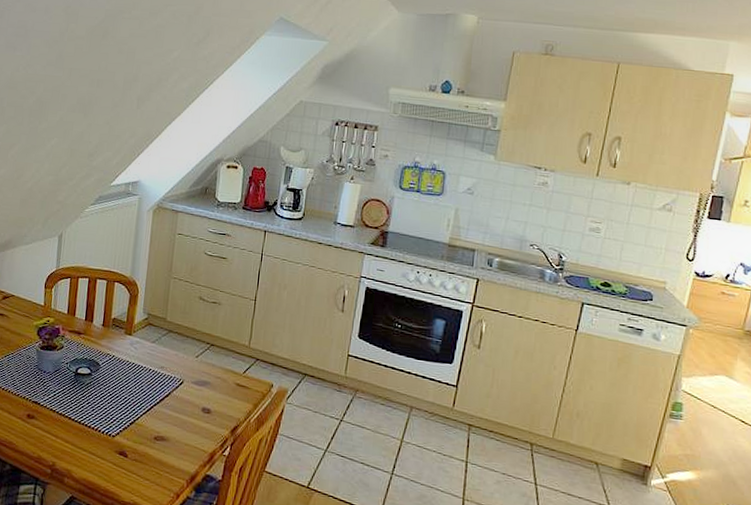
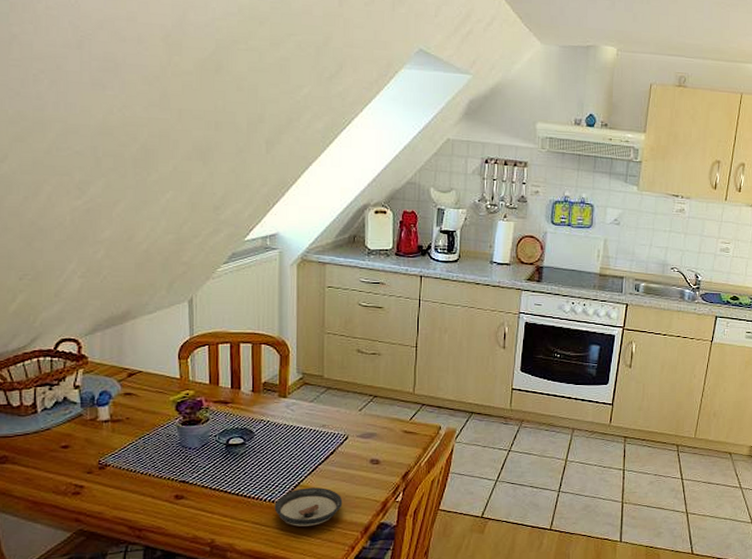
saucer: none [110,426,173,466] -> present [274,487,343,526]

